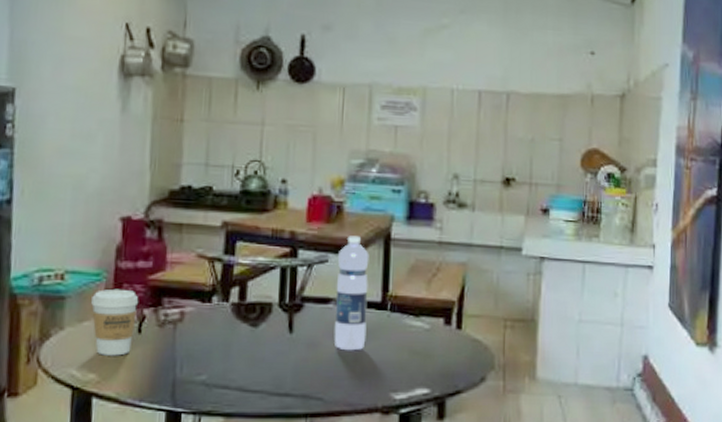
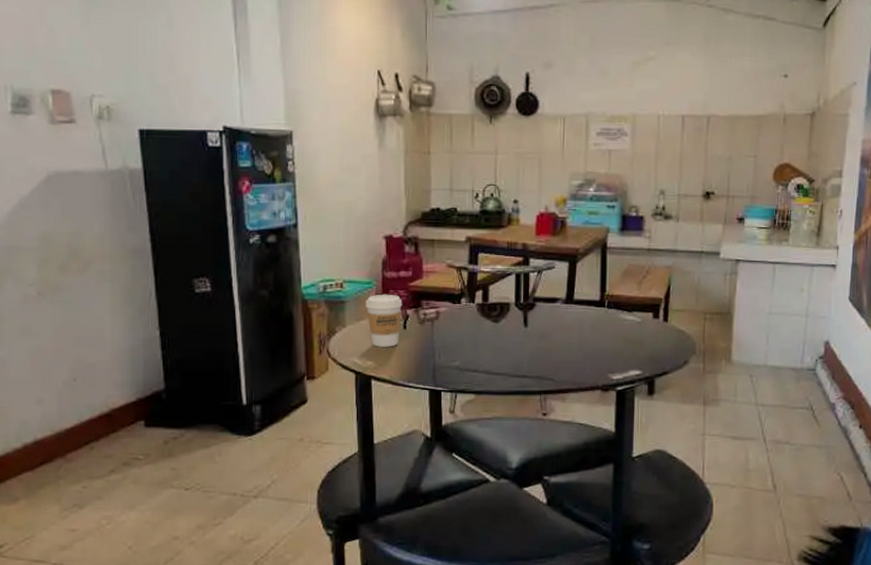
water bottle: present [334,236,369,351] -> none [561,246,589,341]

